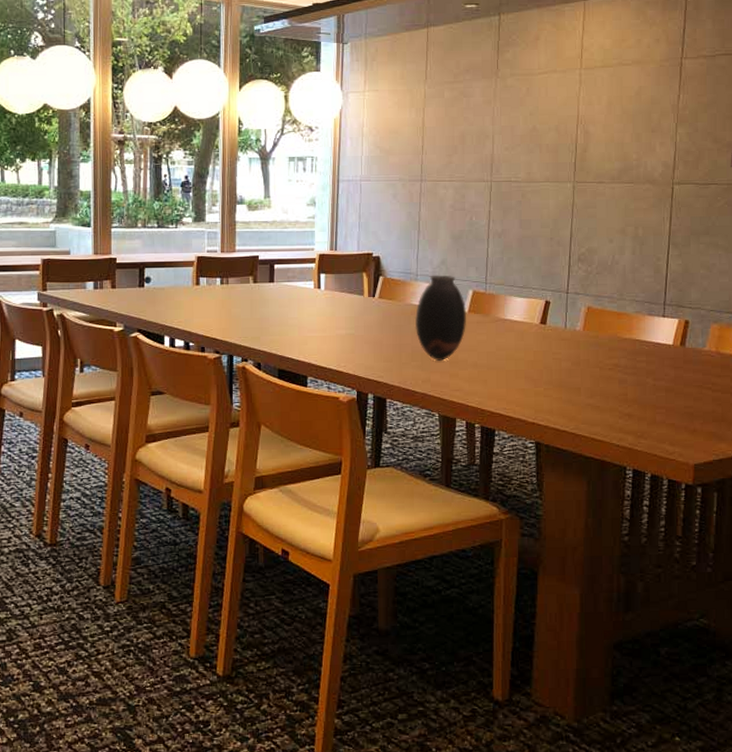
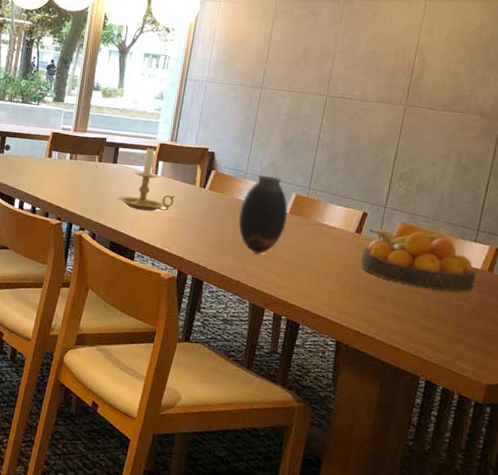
candle holder: none [280,258,344,330] -> present [117,146,176,212]
fruit bowl: none [550,307,669,373] -> present [360,223,476,292]

